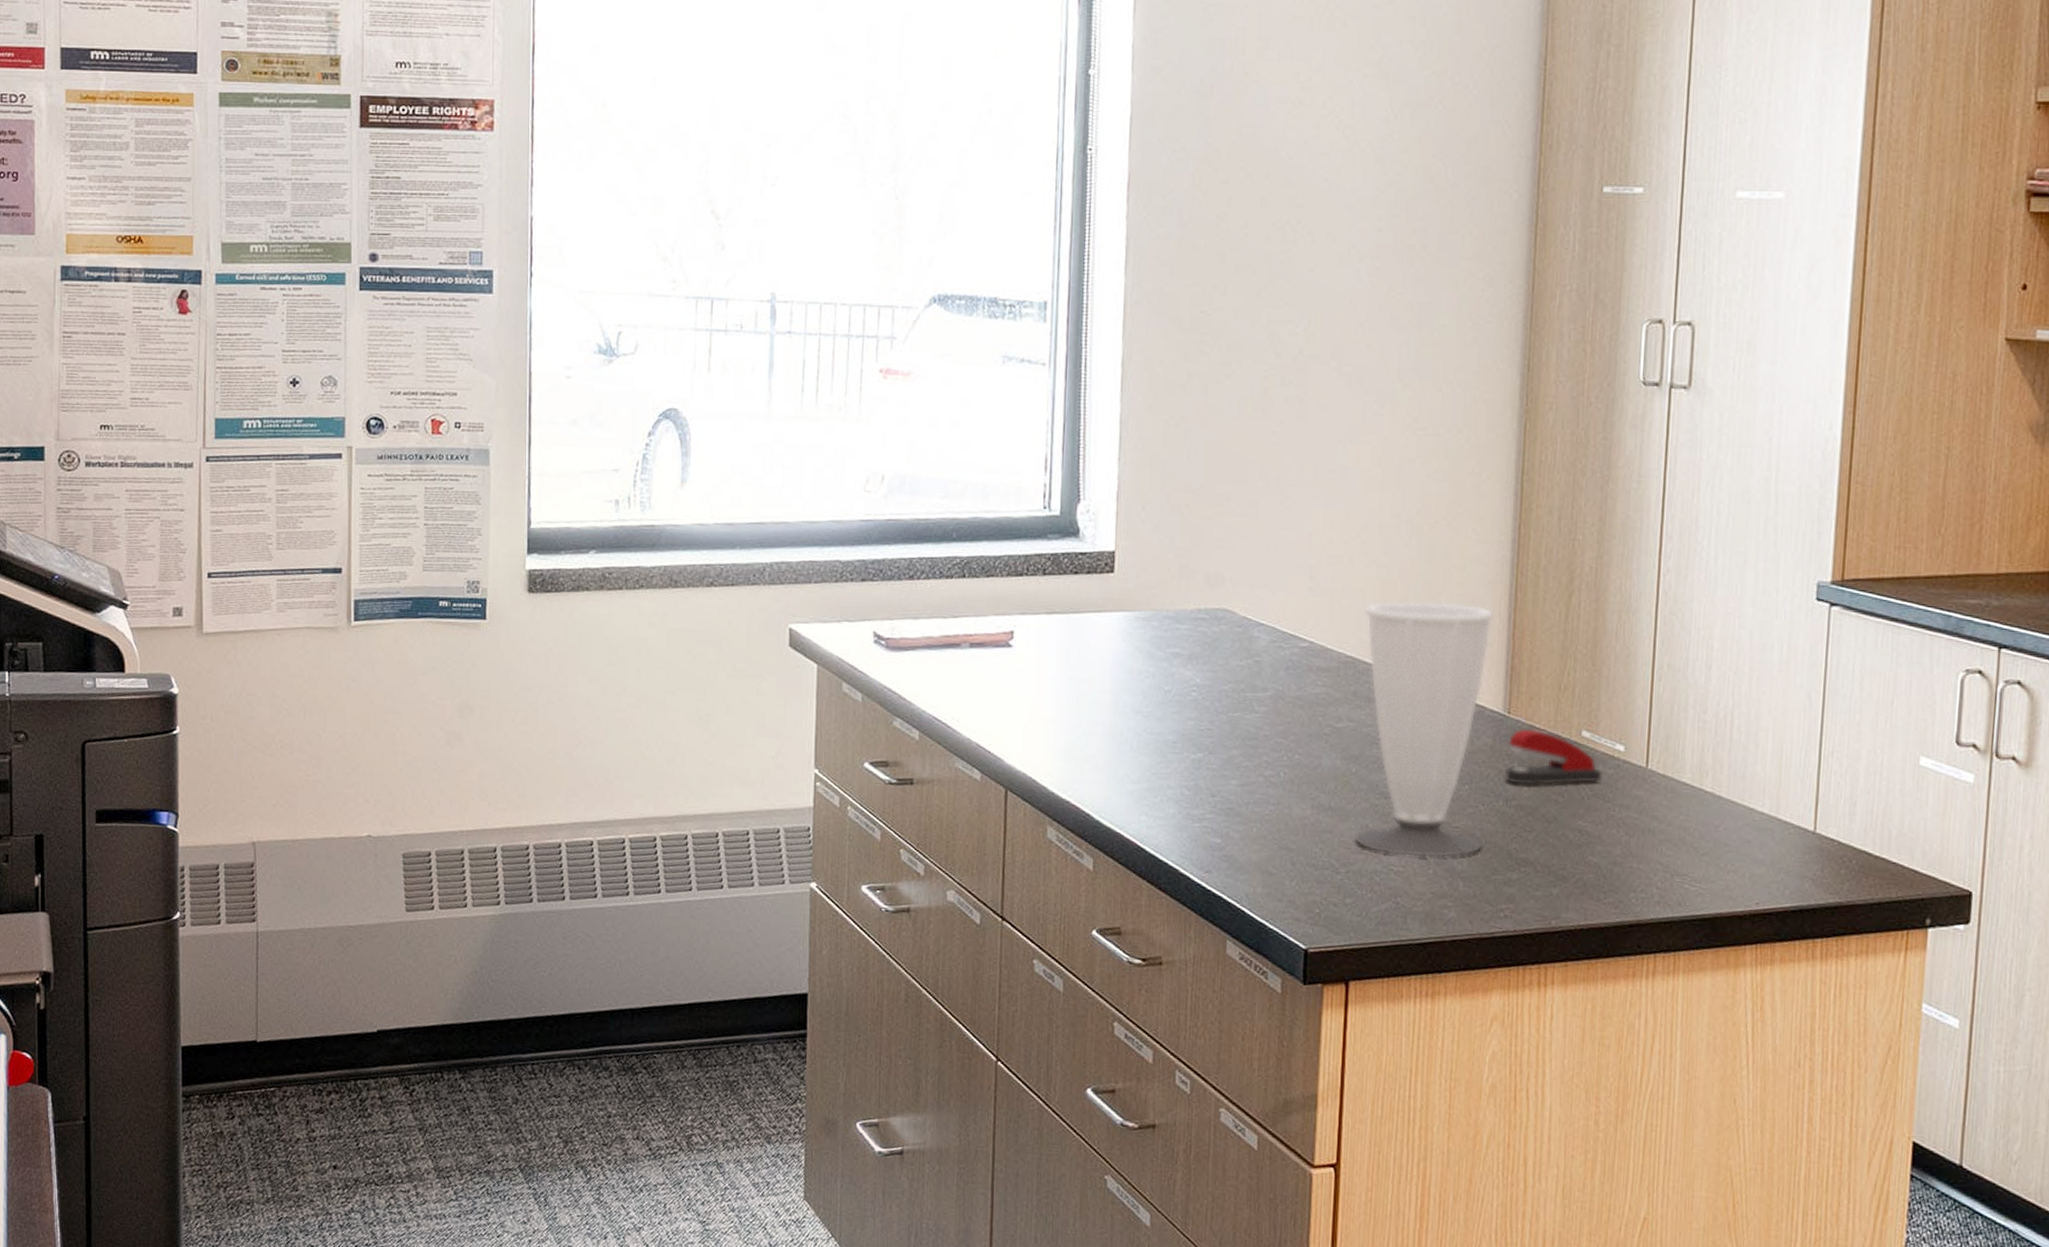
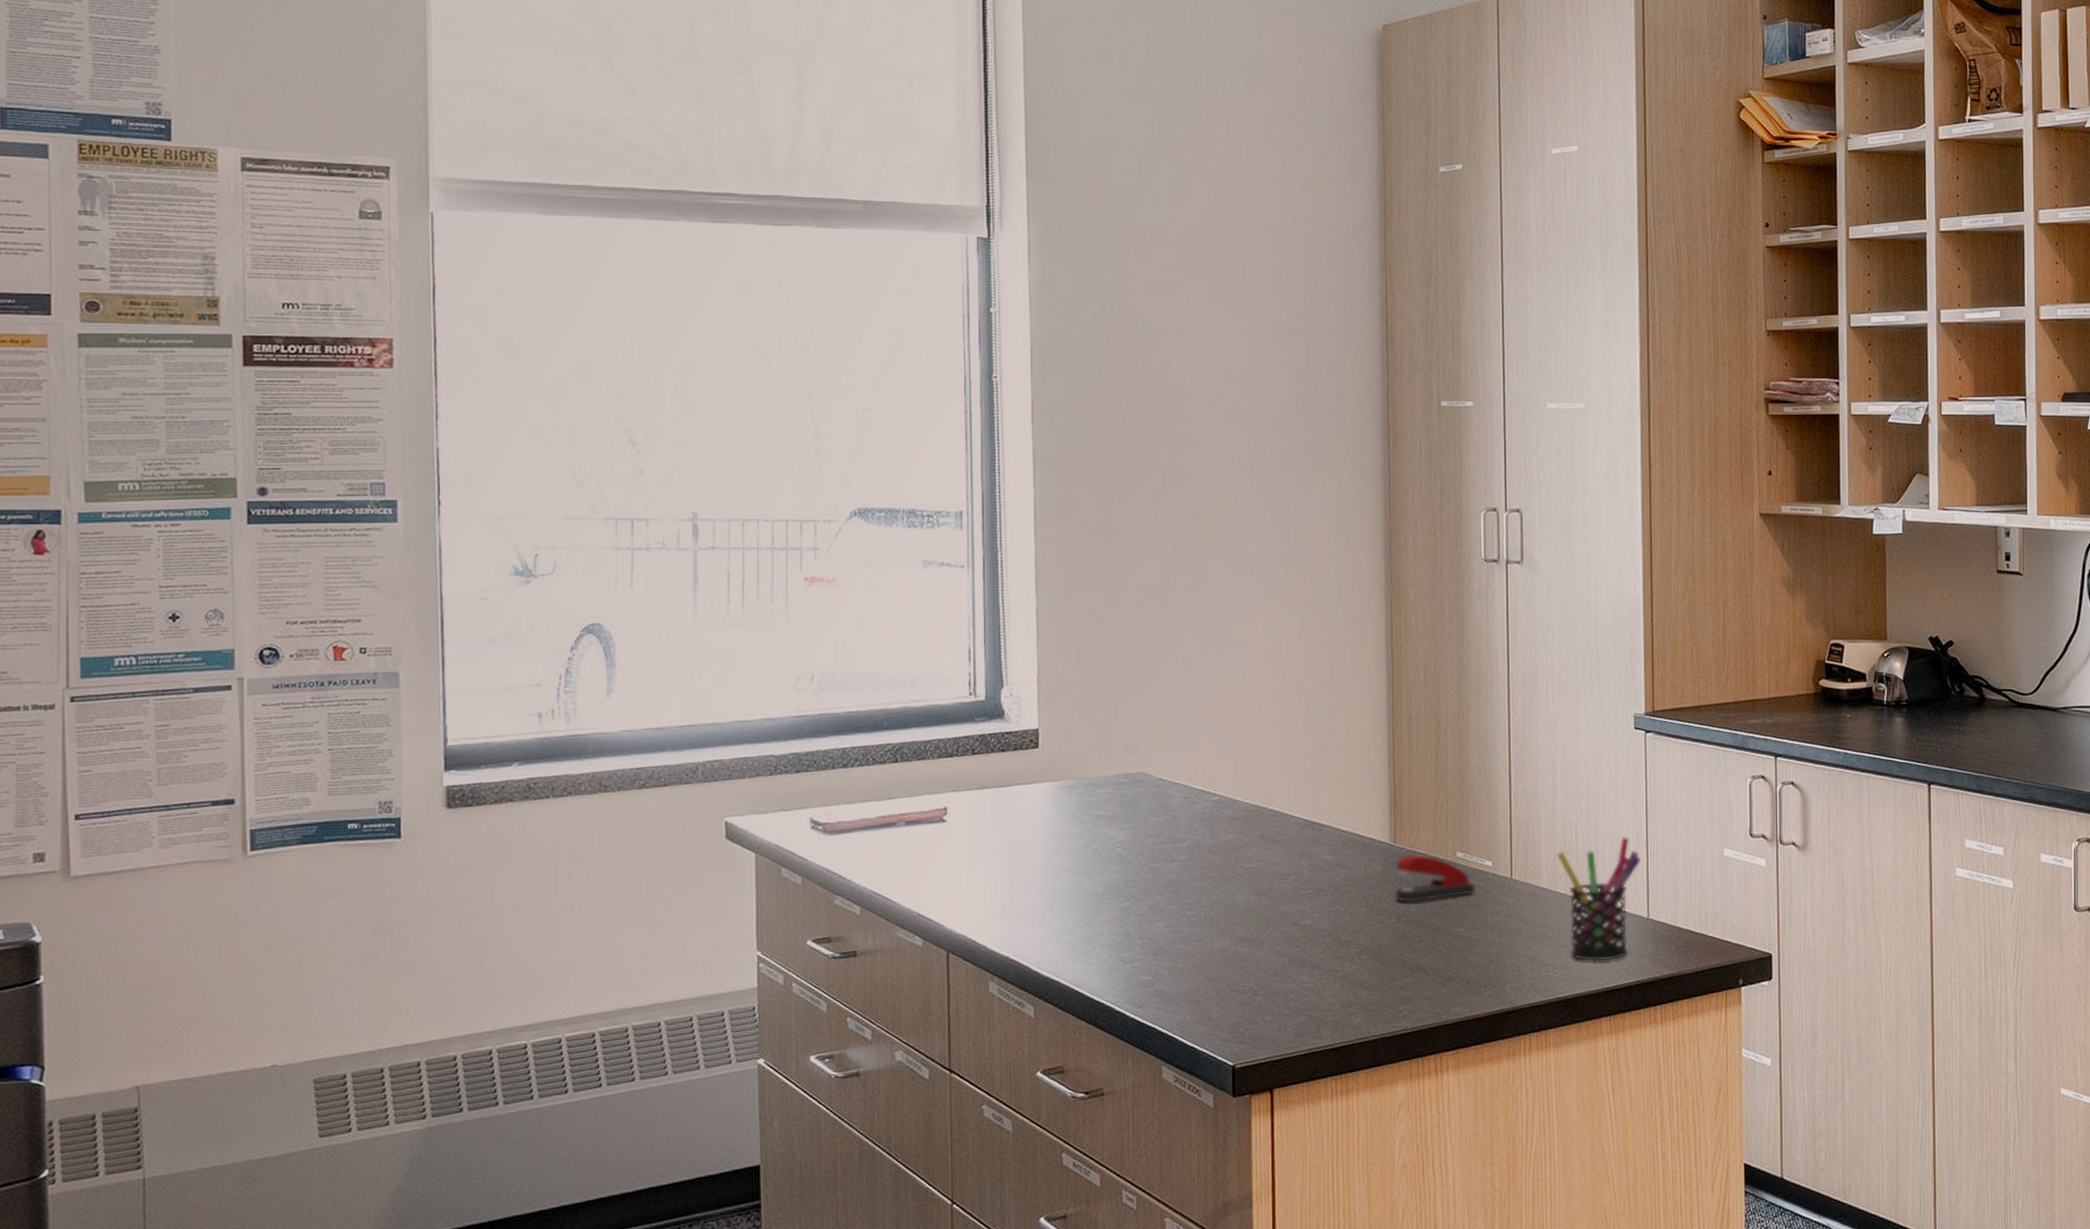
cup: present [1354,601,1493,857] -> none [1266,753,1380,973]
pen holder: none [1705,731,1811,878] -> present [1556,837,1641,962]

